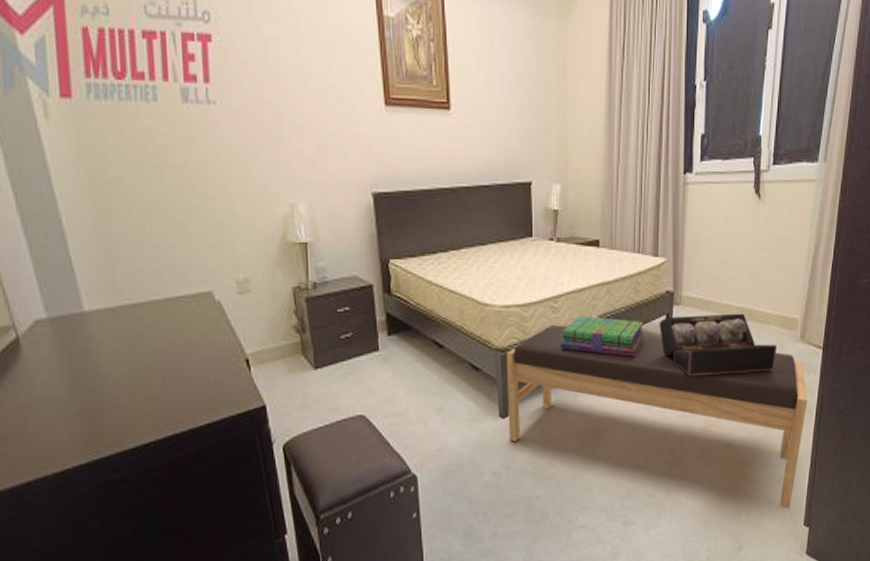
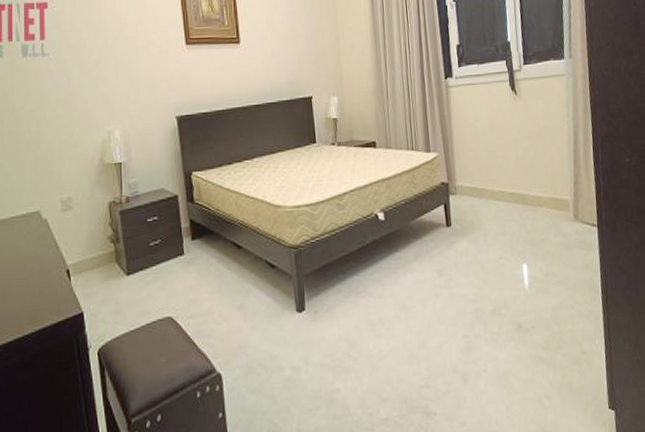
bench: present [506,324,808,510] -> none [299,220,592,392]
stack of books: present [560,316,645,357] -> none [348,210,426,247]
decorative box: present [659,313,777,376] -> none [438,198,553,261]

